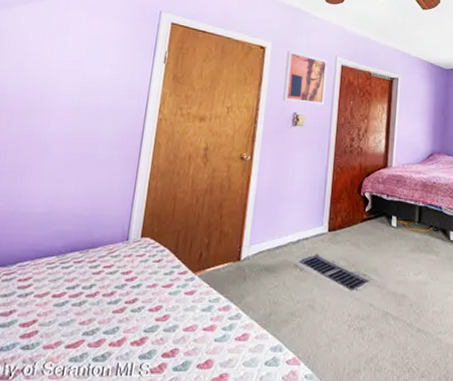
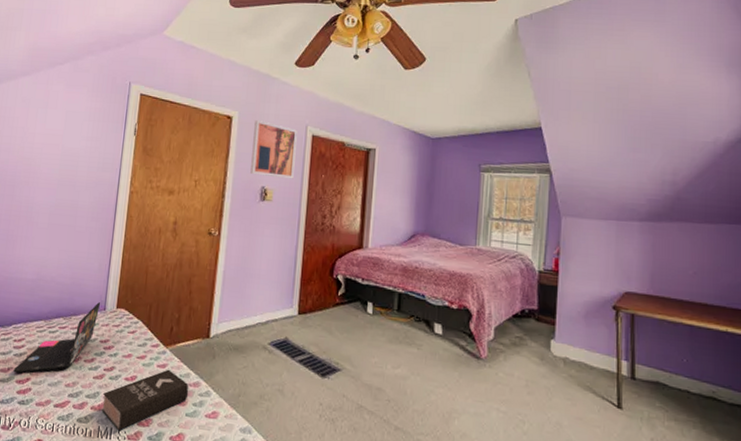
laptop: none [16,233,123,316] -> present [13,302,101,374]
book: none [121,295,219,365] -> present [102,369,189,431]

